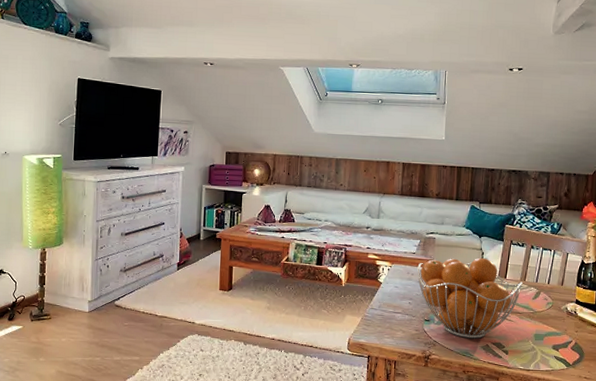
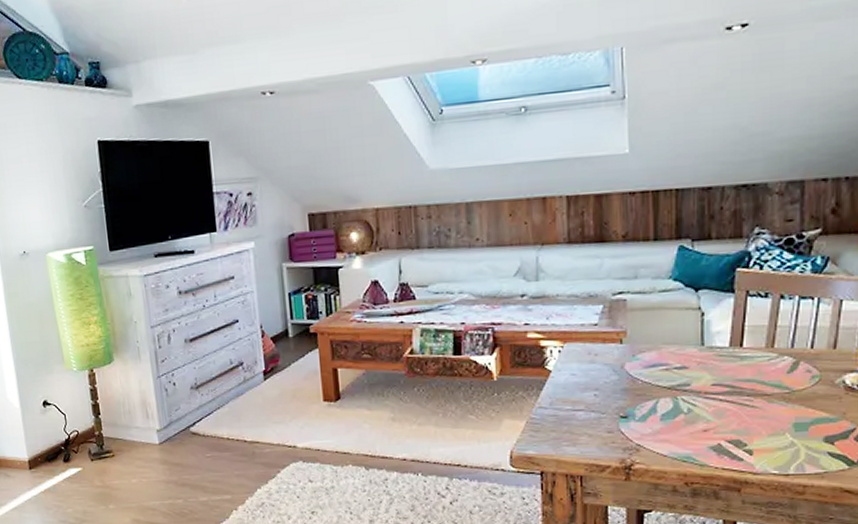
fruit basket: present [417,257,523,339] -> none [602,320,770,437]

